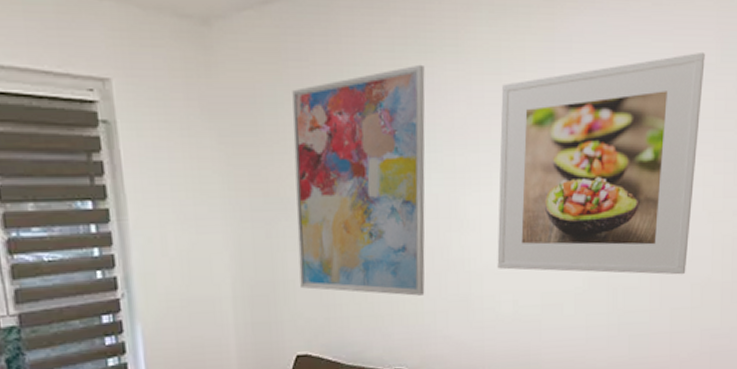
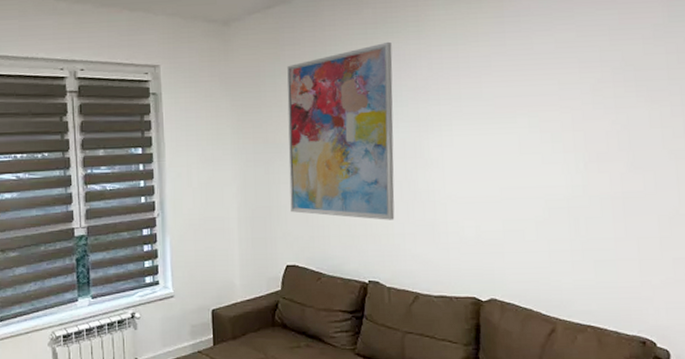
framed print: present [497,51,705,275] -> none [458,15,652,207]

